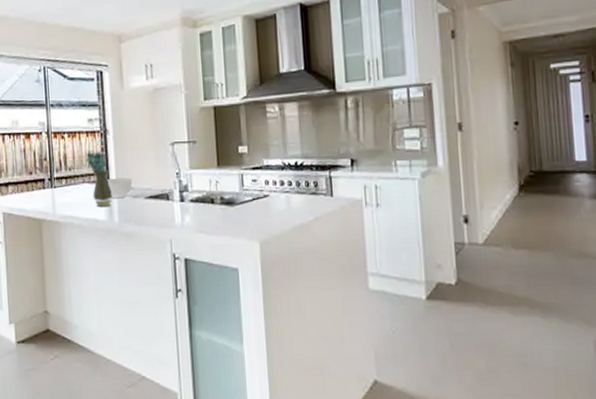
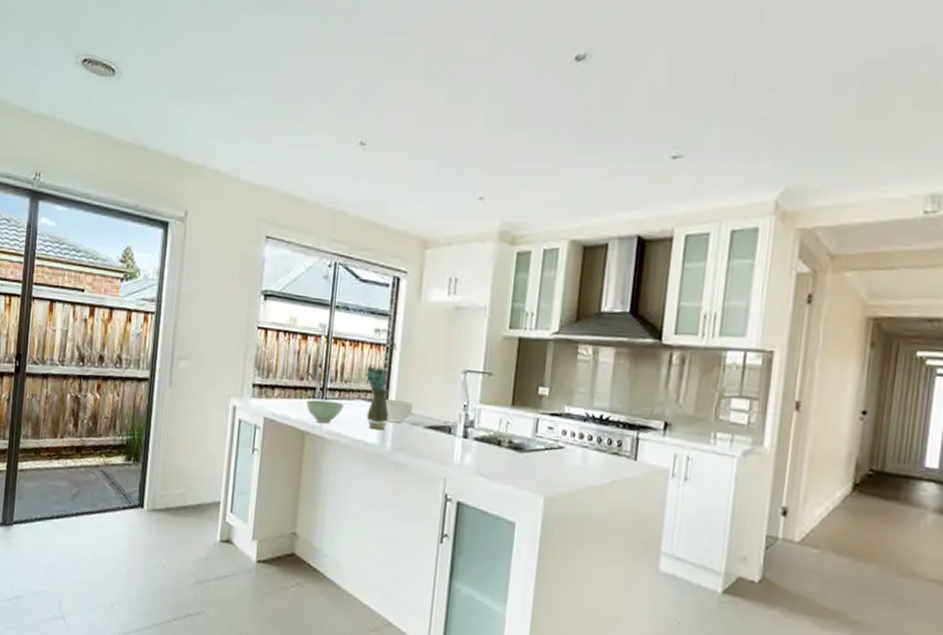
bowl: none [38,188,72,209] -> present [306,399,345,424]

